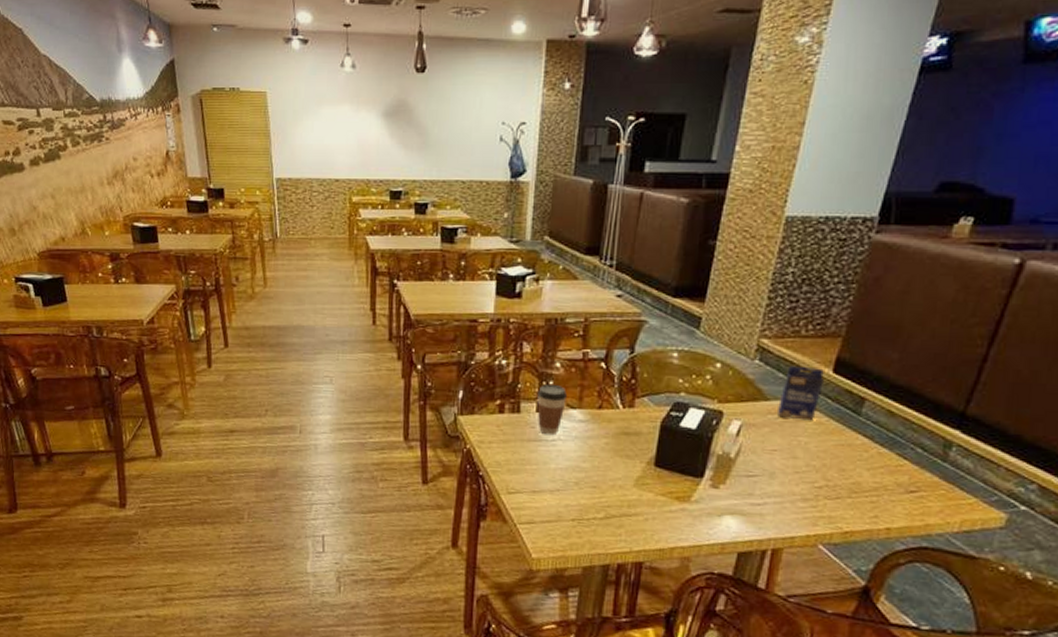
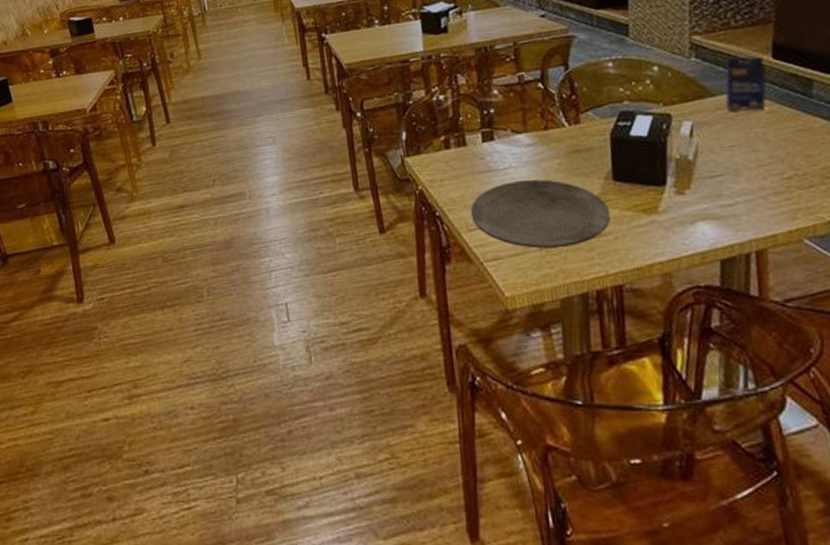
plate: none [513,453,646,521] -> present [471,179,611,249]
coffee cup: present [537,383,568,436] -> none [480,111,511,165]

